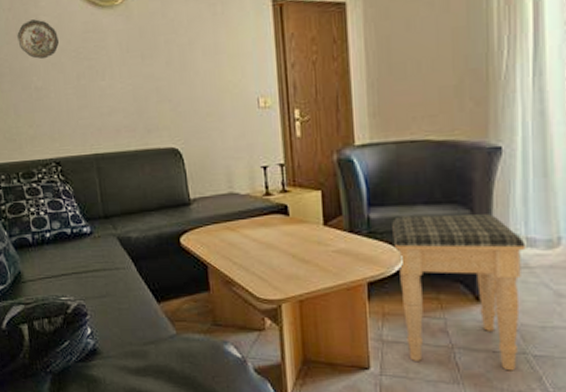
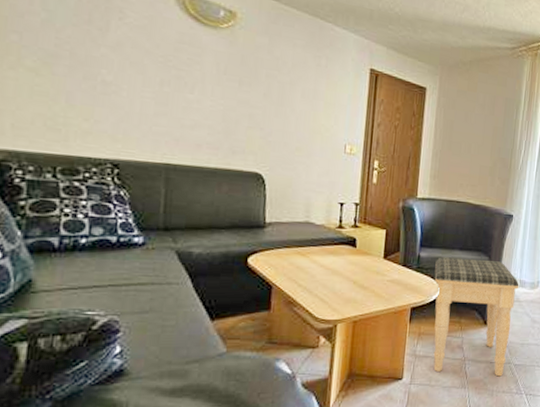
decorative plate: present [17,19,60,60] -> none [89,10,146,55]

